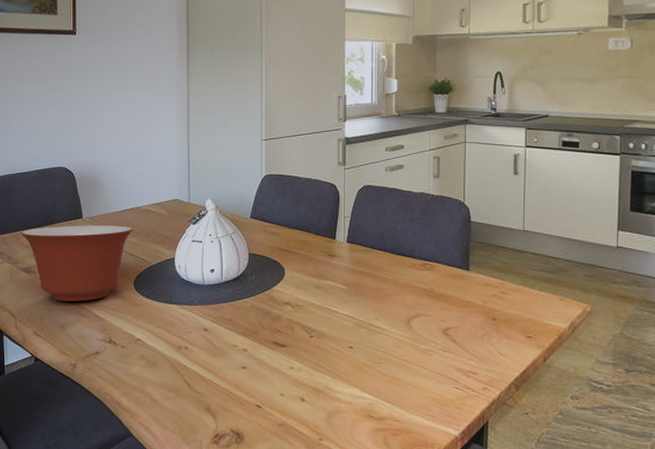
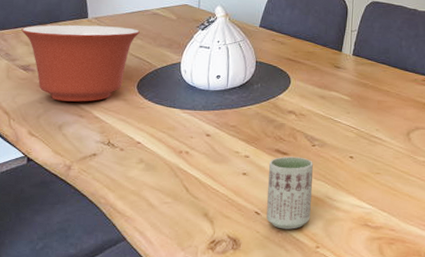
cup: none [268,348,313,422] -> present [266,156,313,229]

